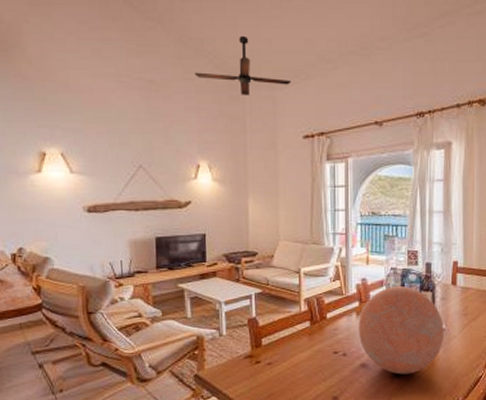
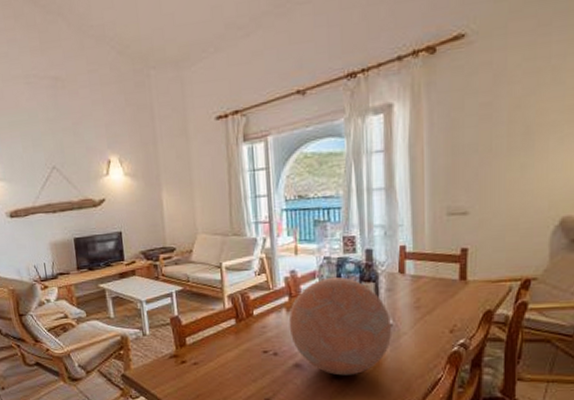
ceiling fan: present [194,35,292,96] -> none [97,13,199,81]

